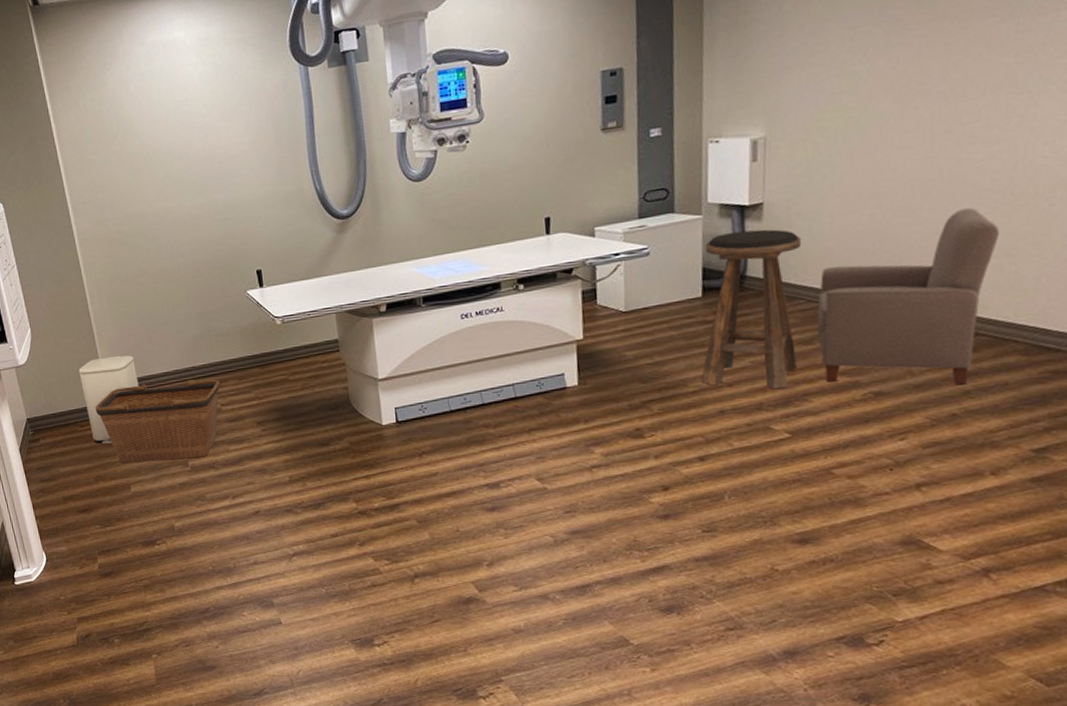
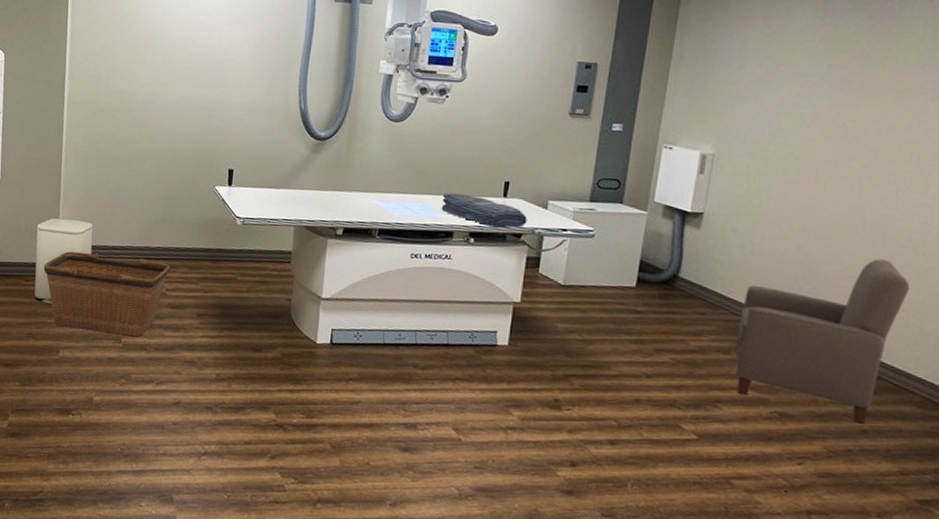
towel: none [483,239,576,269] -> present [441,192,528,229]
stool: present [701,229,802,390] -> none [623,233,734,391]

